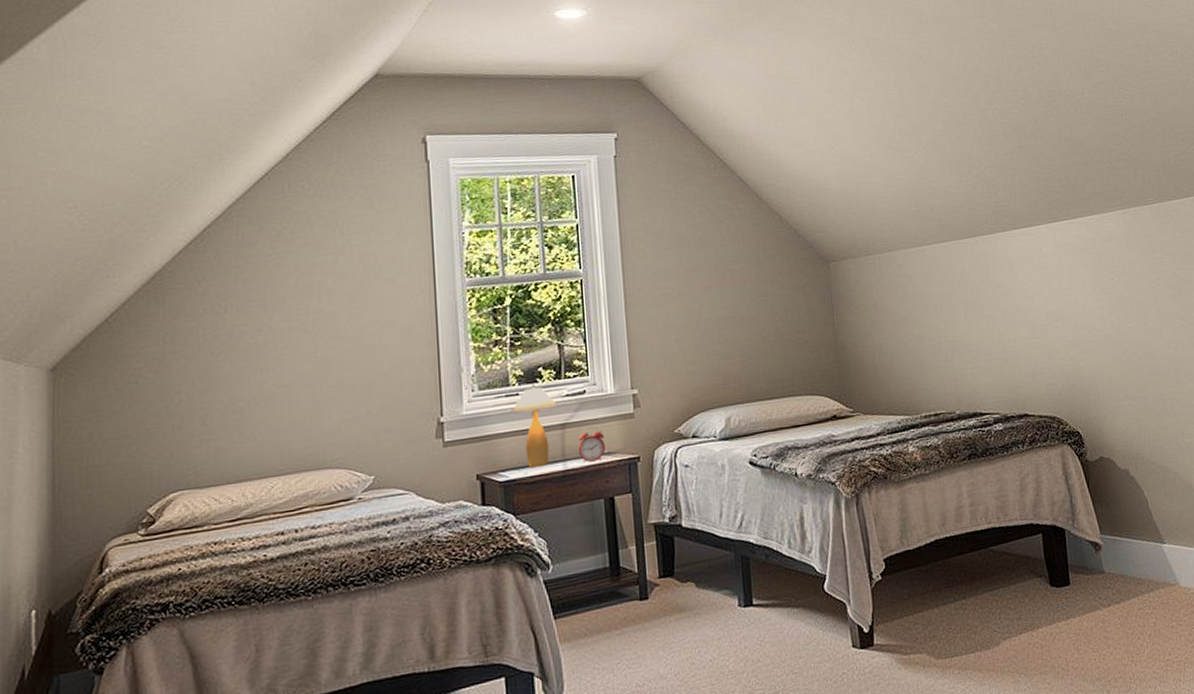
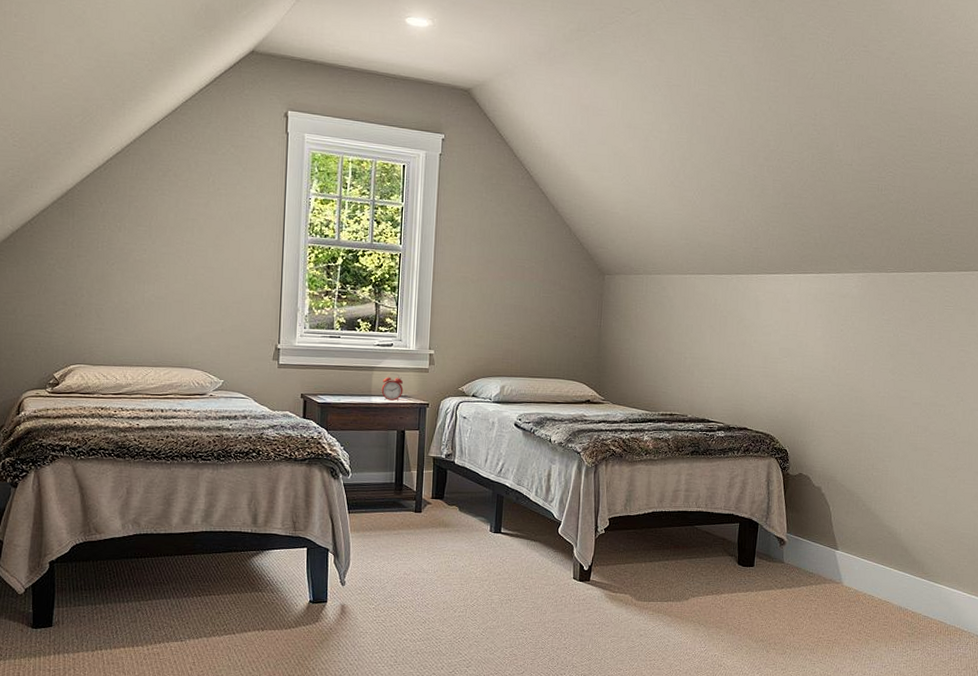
table lamp: present [511,383,558,469] -> none [333,330,370,398]

